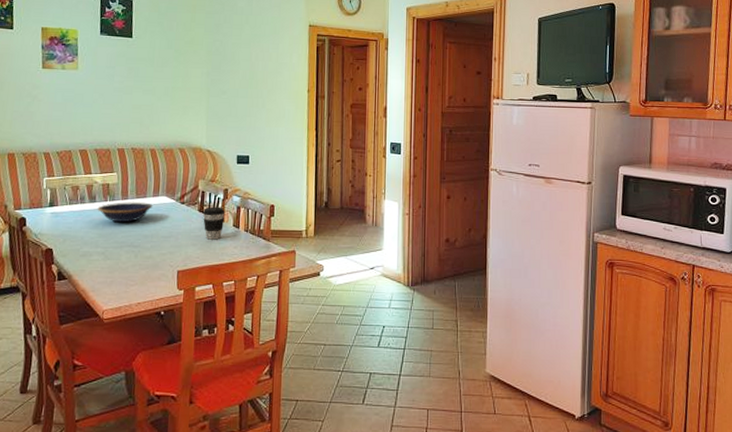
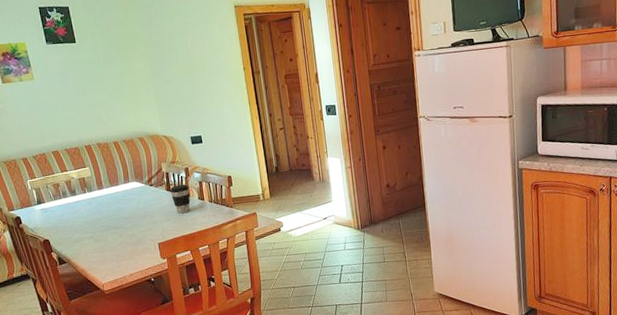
bowl: present [97,202,152,223] -> none [79,189,126,210]

